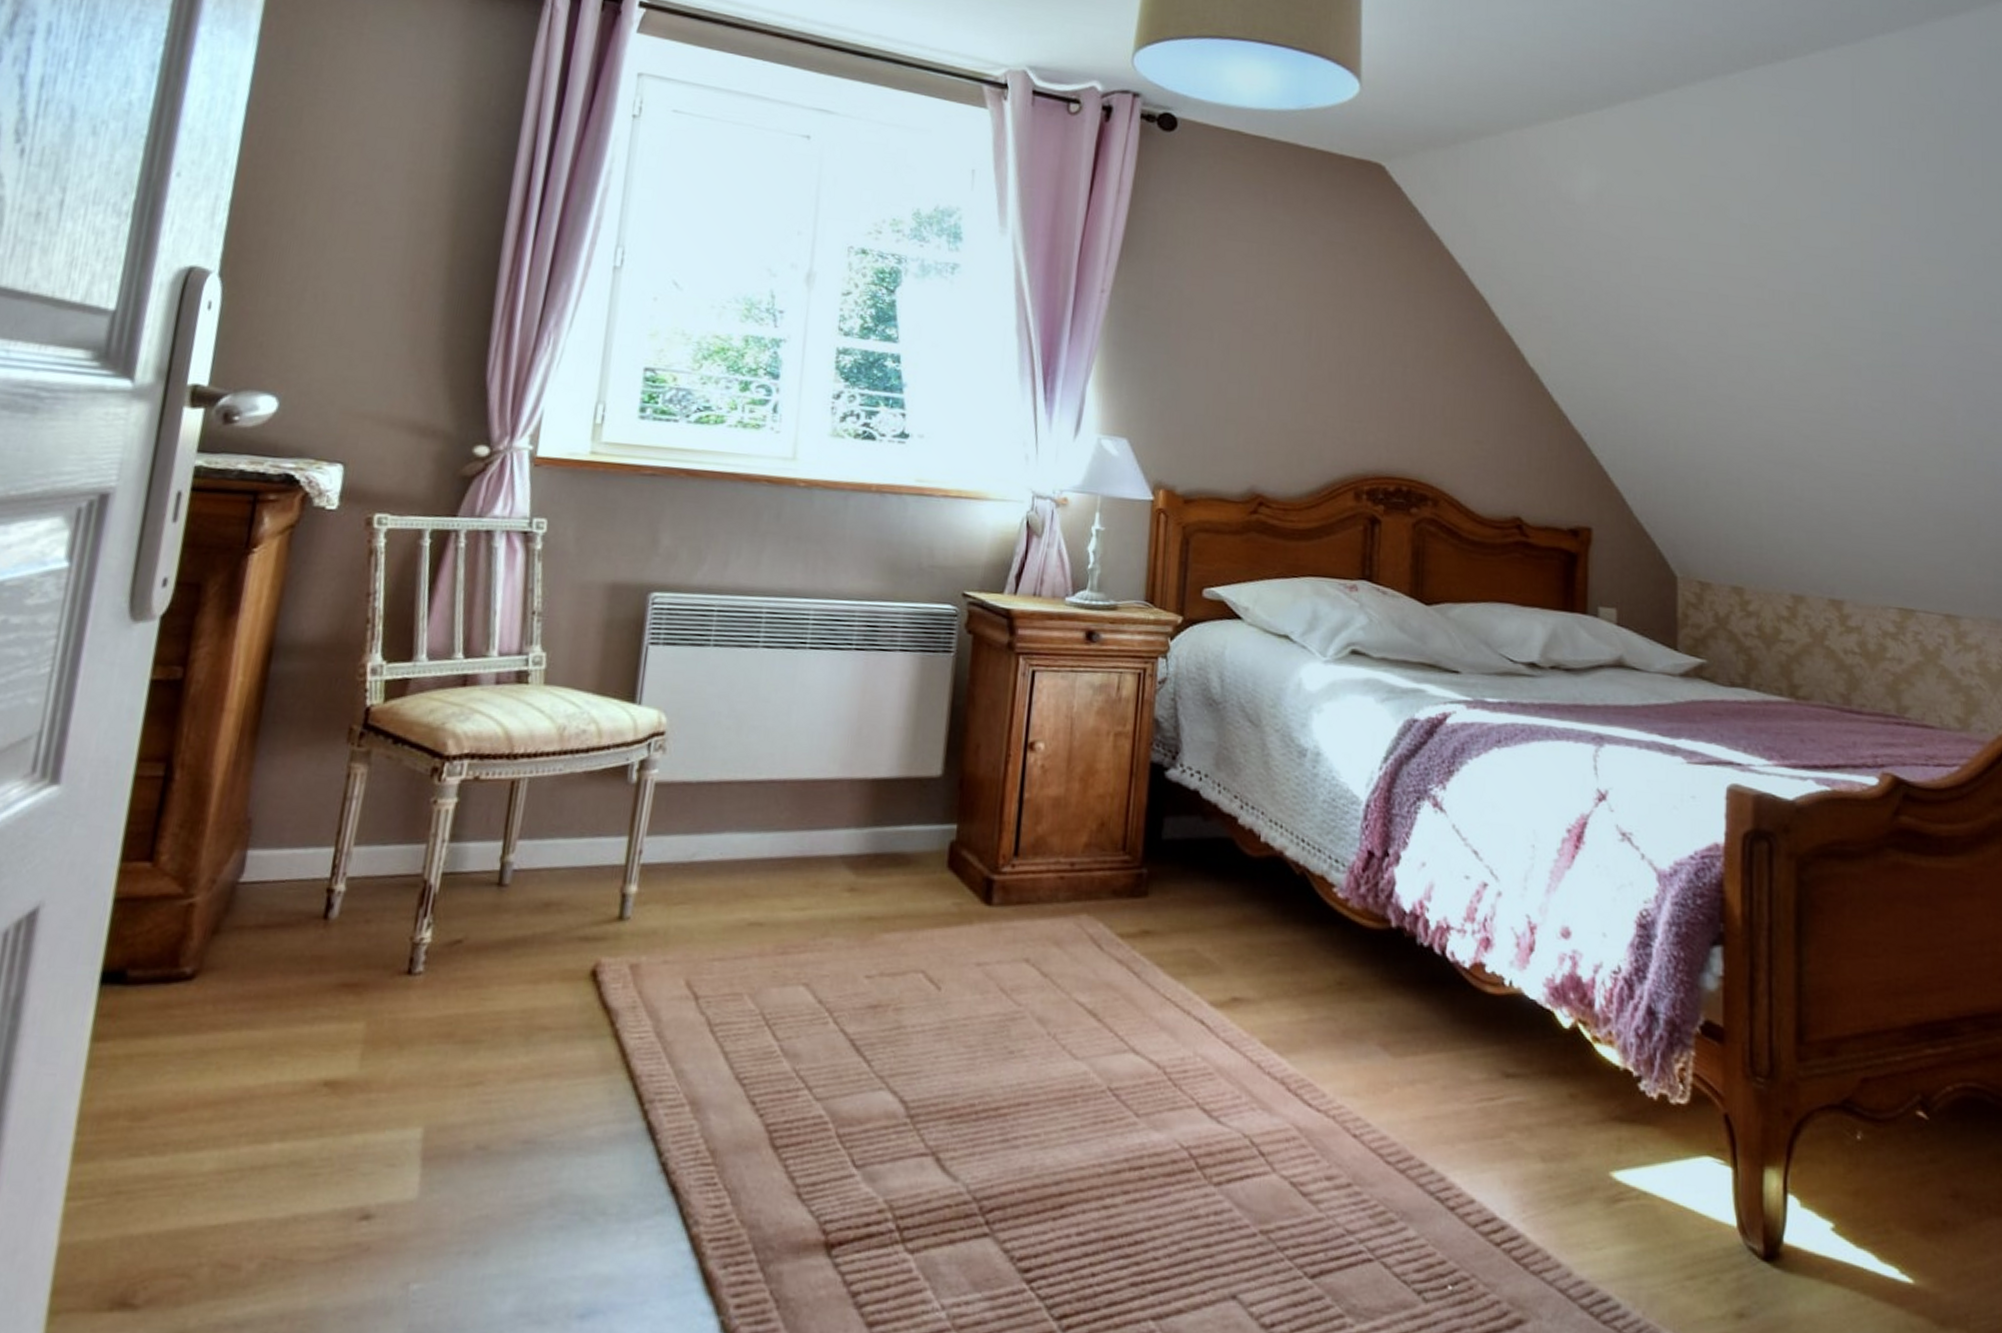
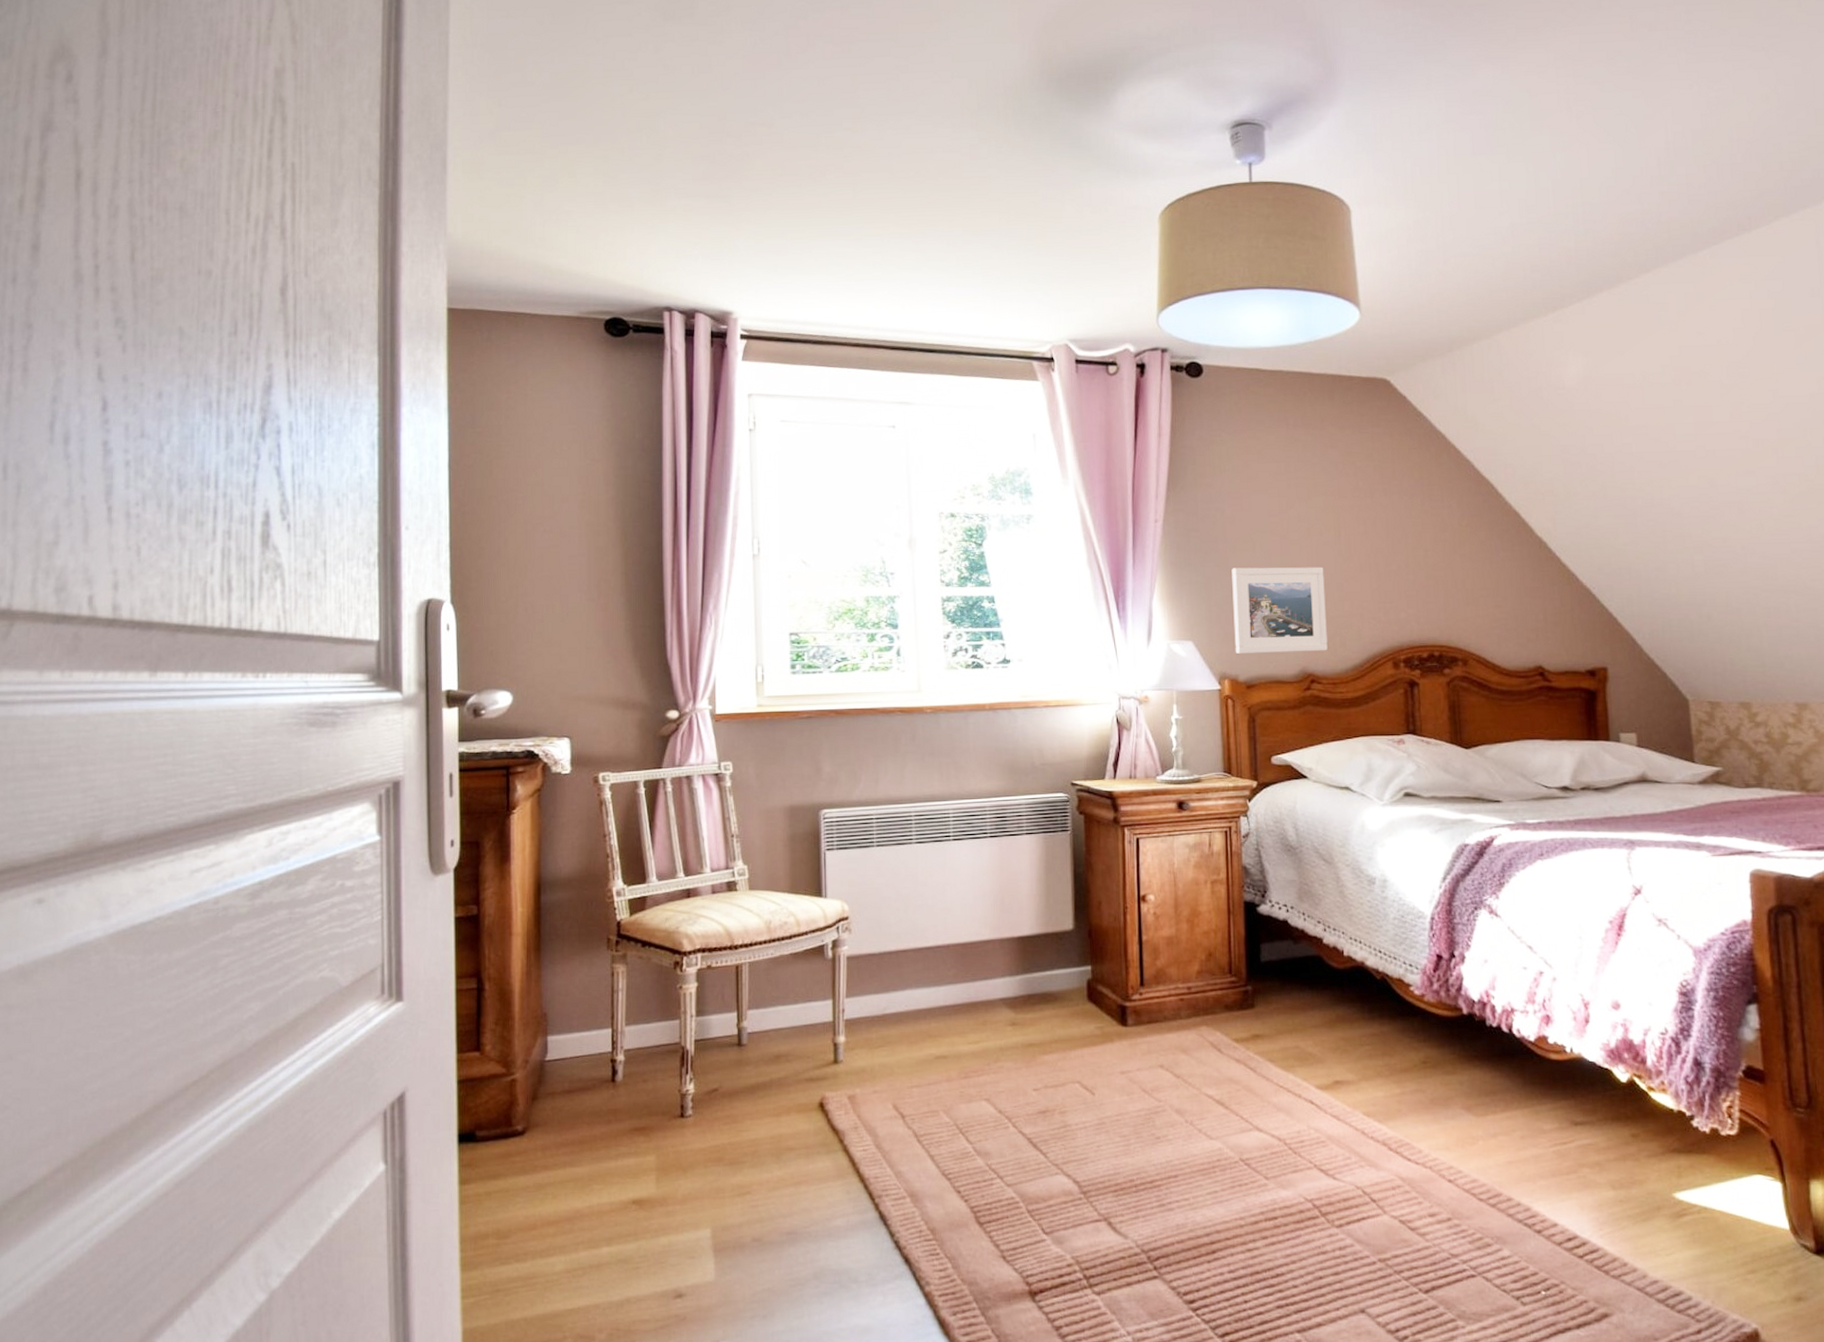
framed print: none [1175,358,1288,470] -> present [1231,567,1328,653]

